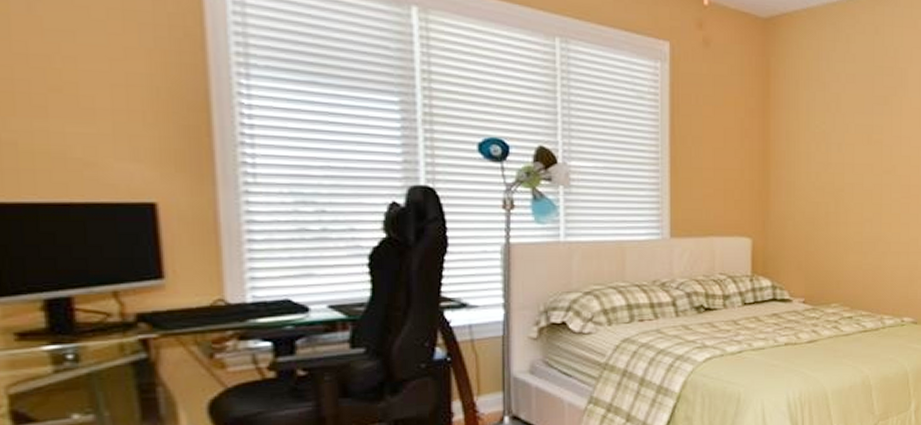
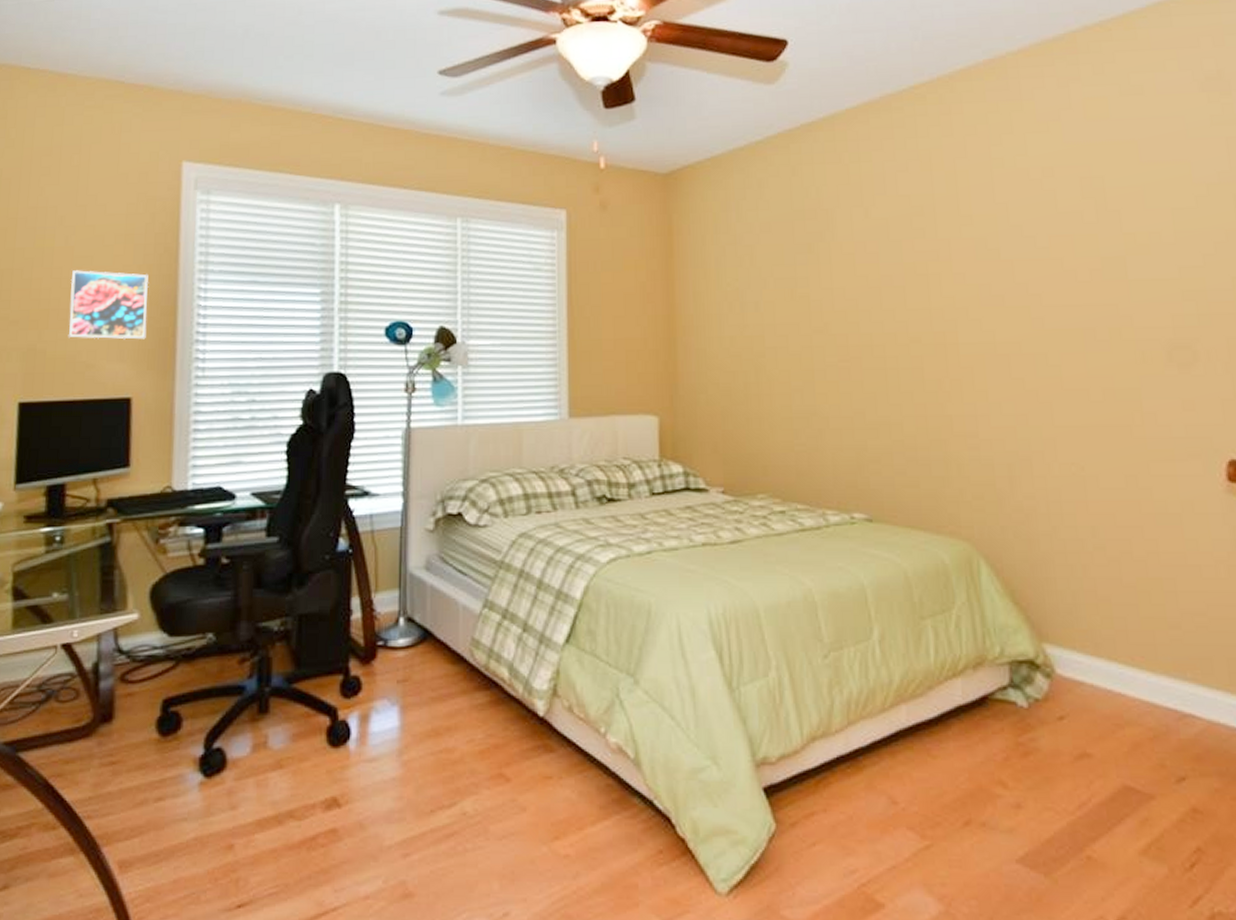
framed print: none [43,46,169,137] -> present [68,270,149,340]

